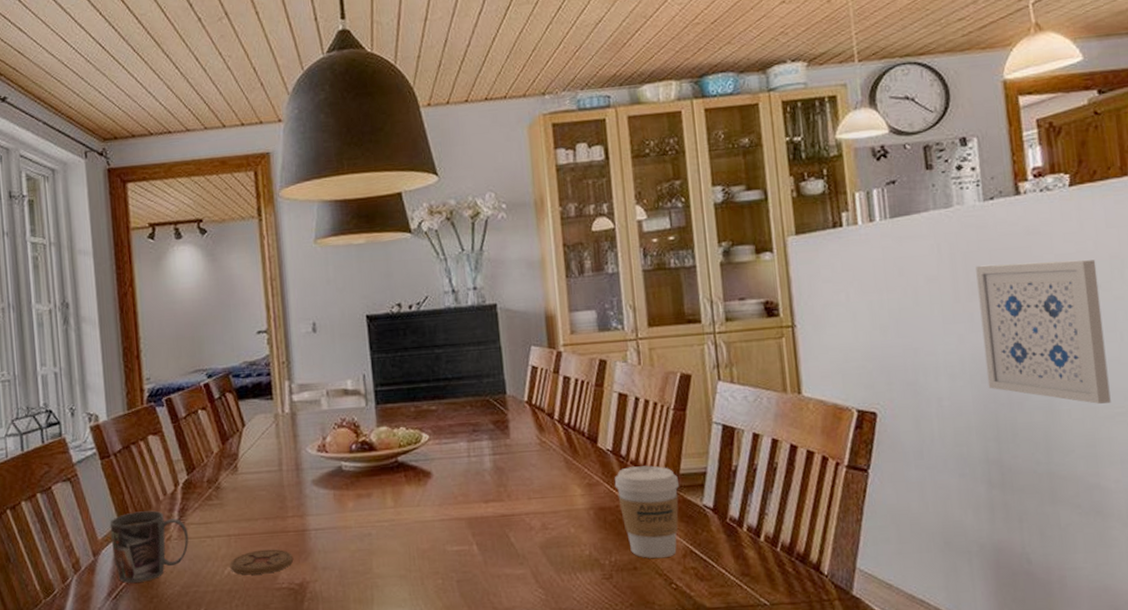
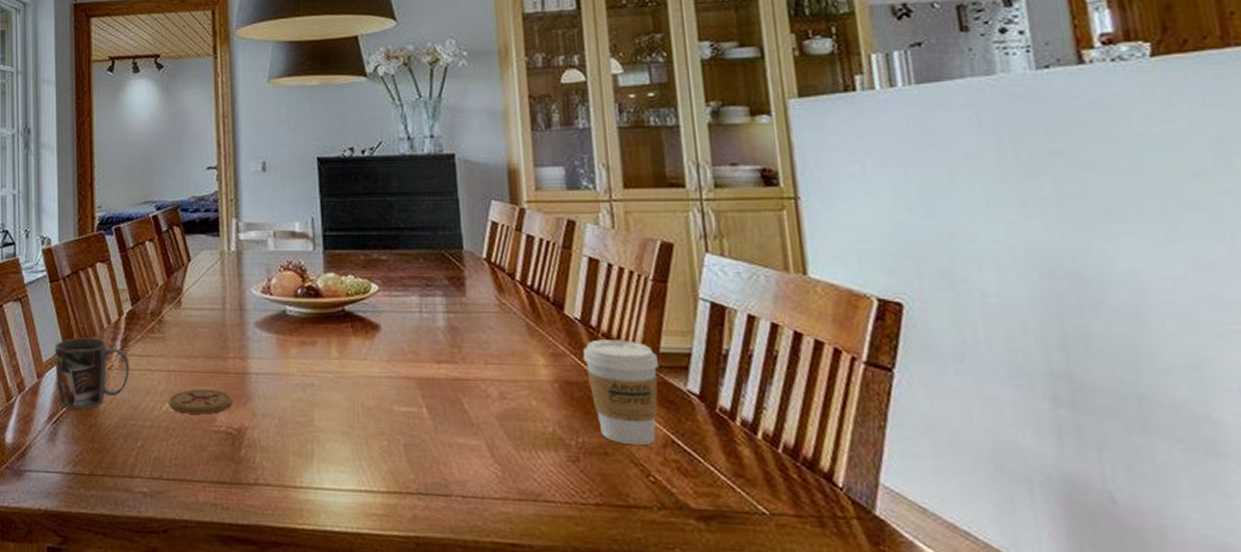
wall art: present [976,260,1111,404] -> none [1028,142,1221,317]

